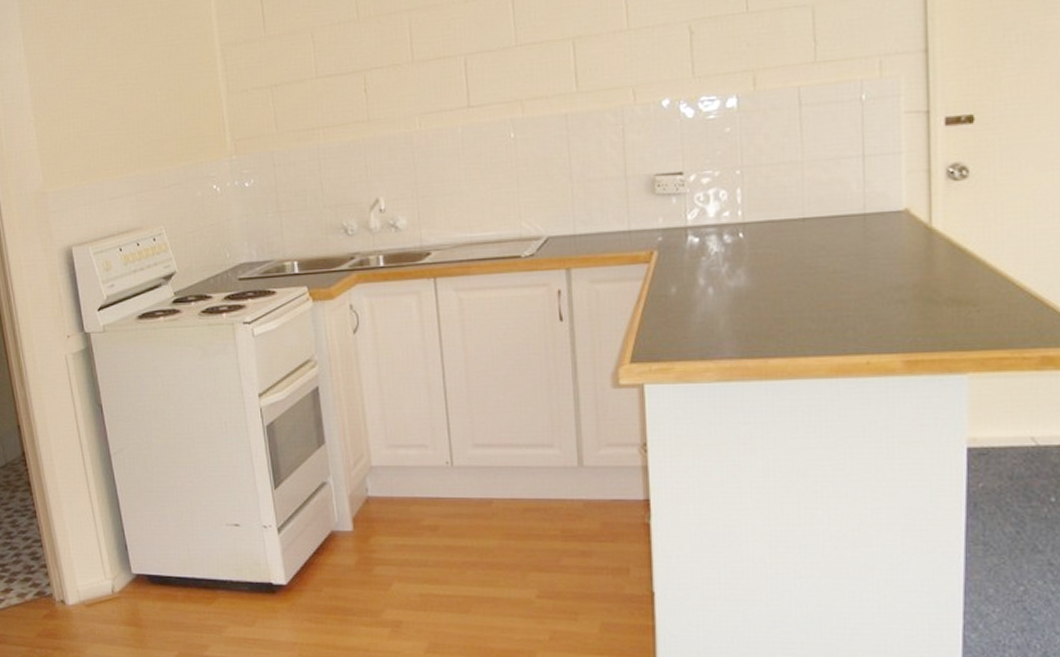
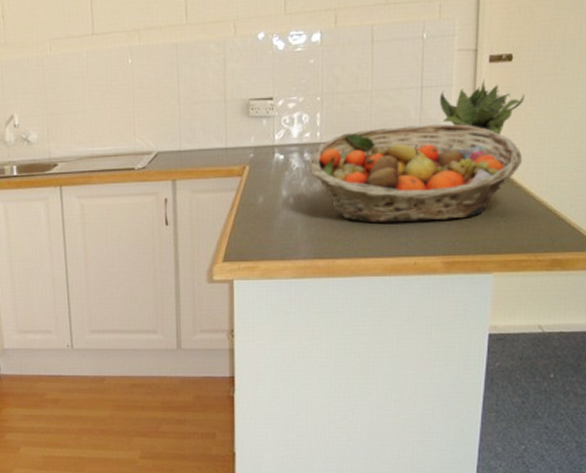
fruit basket: none [729,197,996,315] -> present [309,123,523,222]
potted plant: none [885,143,993,212] -> present [439,78,525,137]

